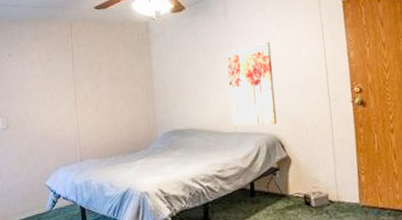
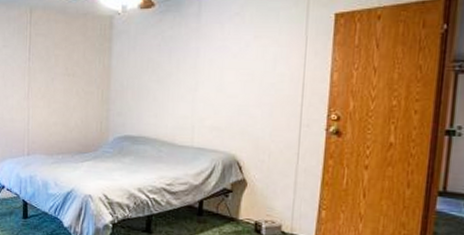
wall art: present [227,41,278,126] -> none [190,51,244,144]

